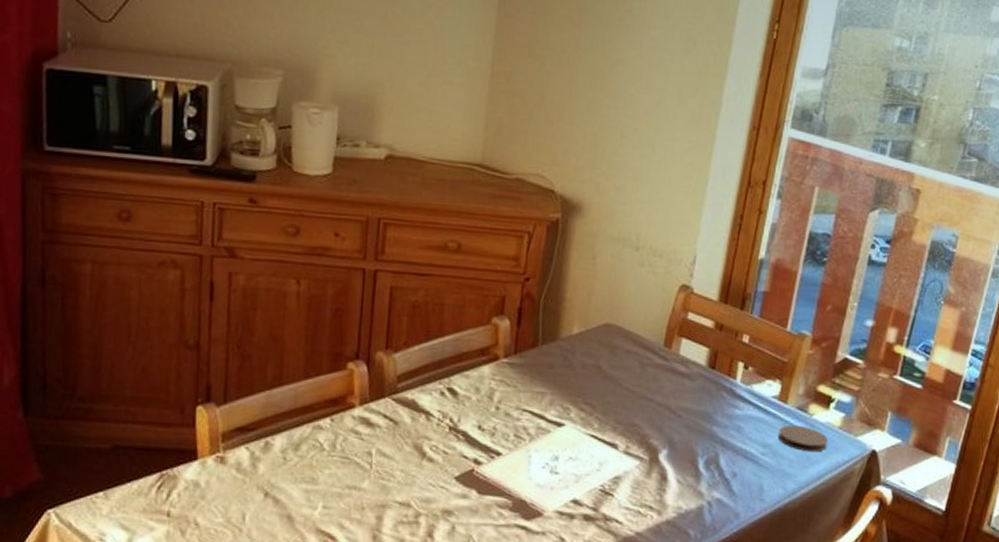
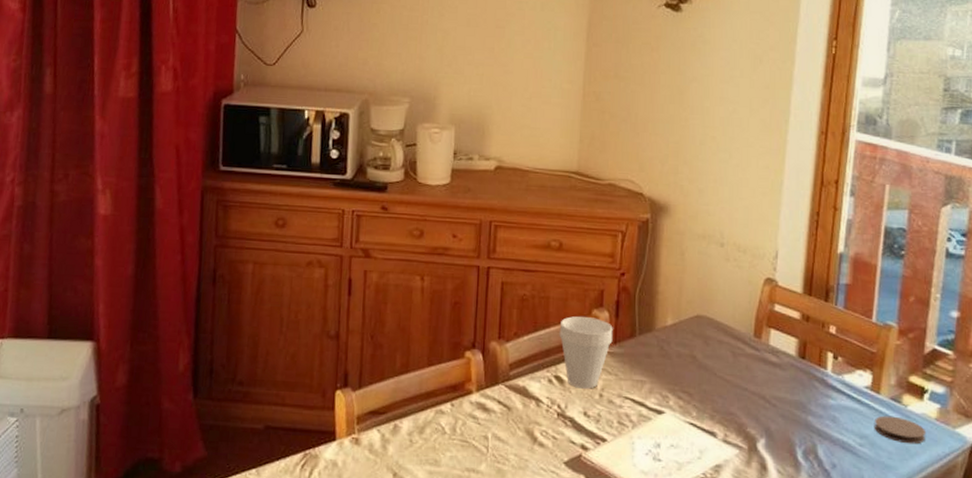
cup: none [454,325,514,402] -> present [559,316,613,389]

